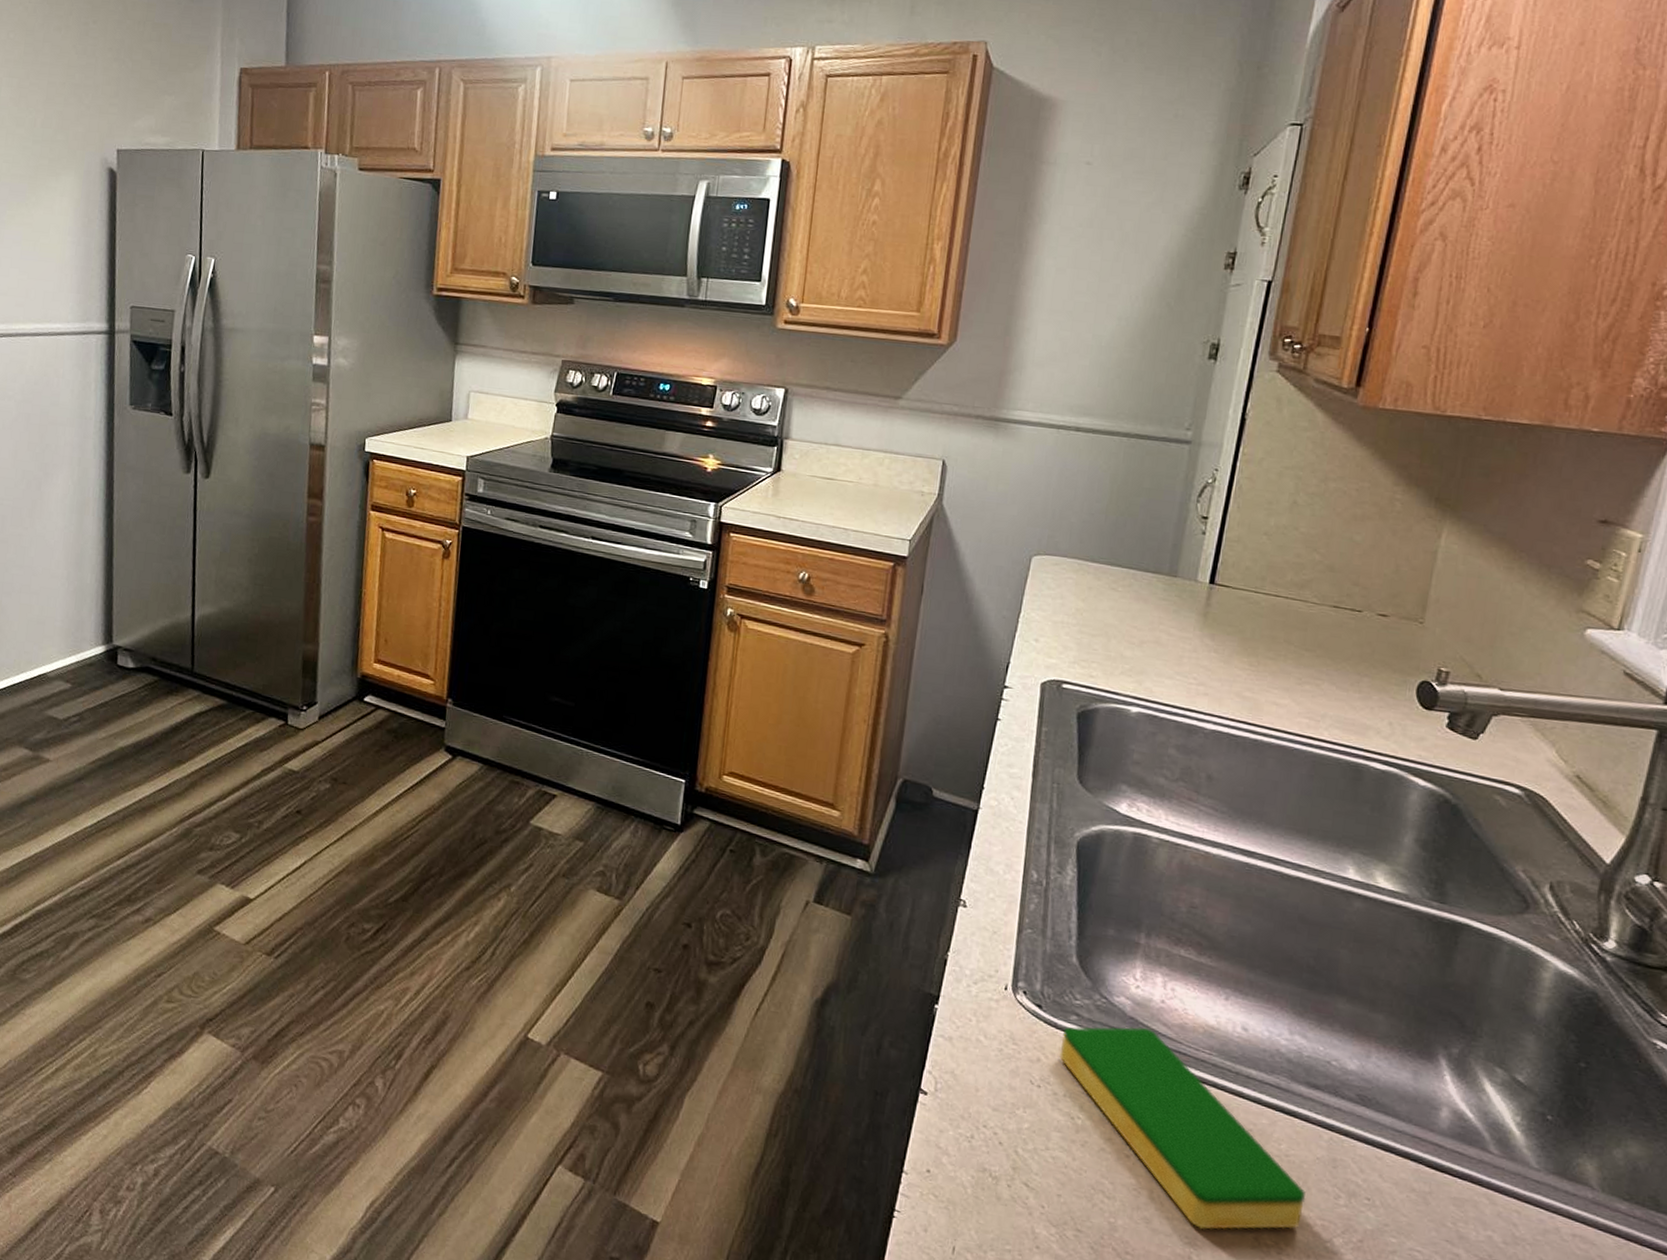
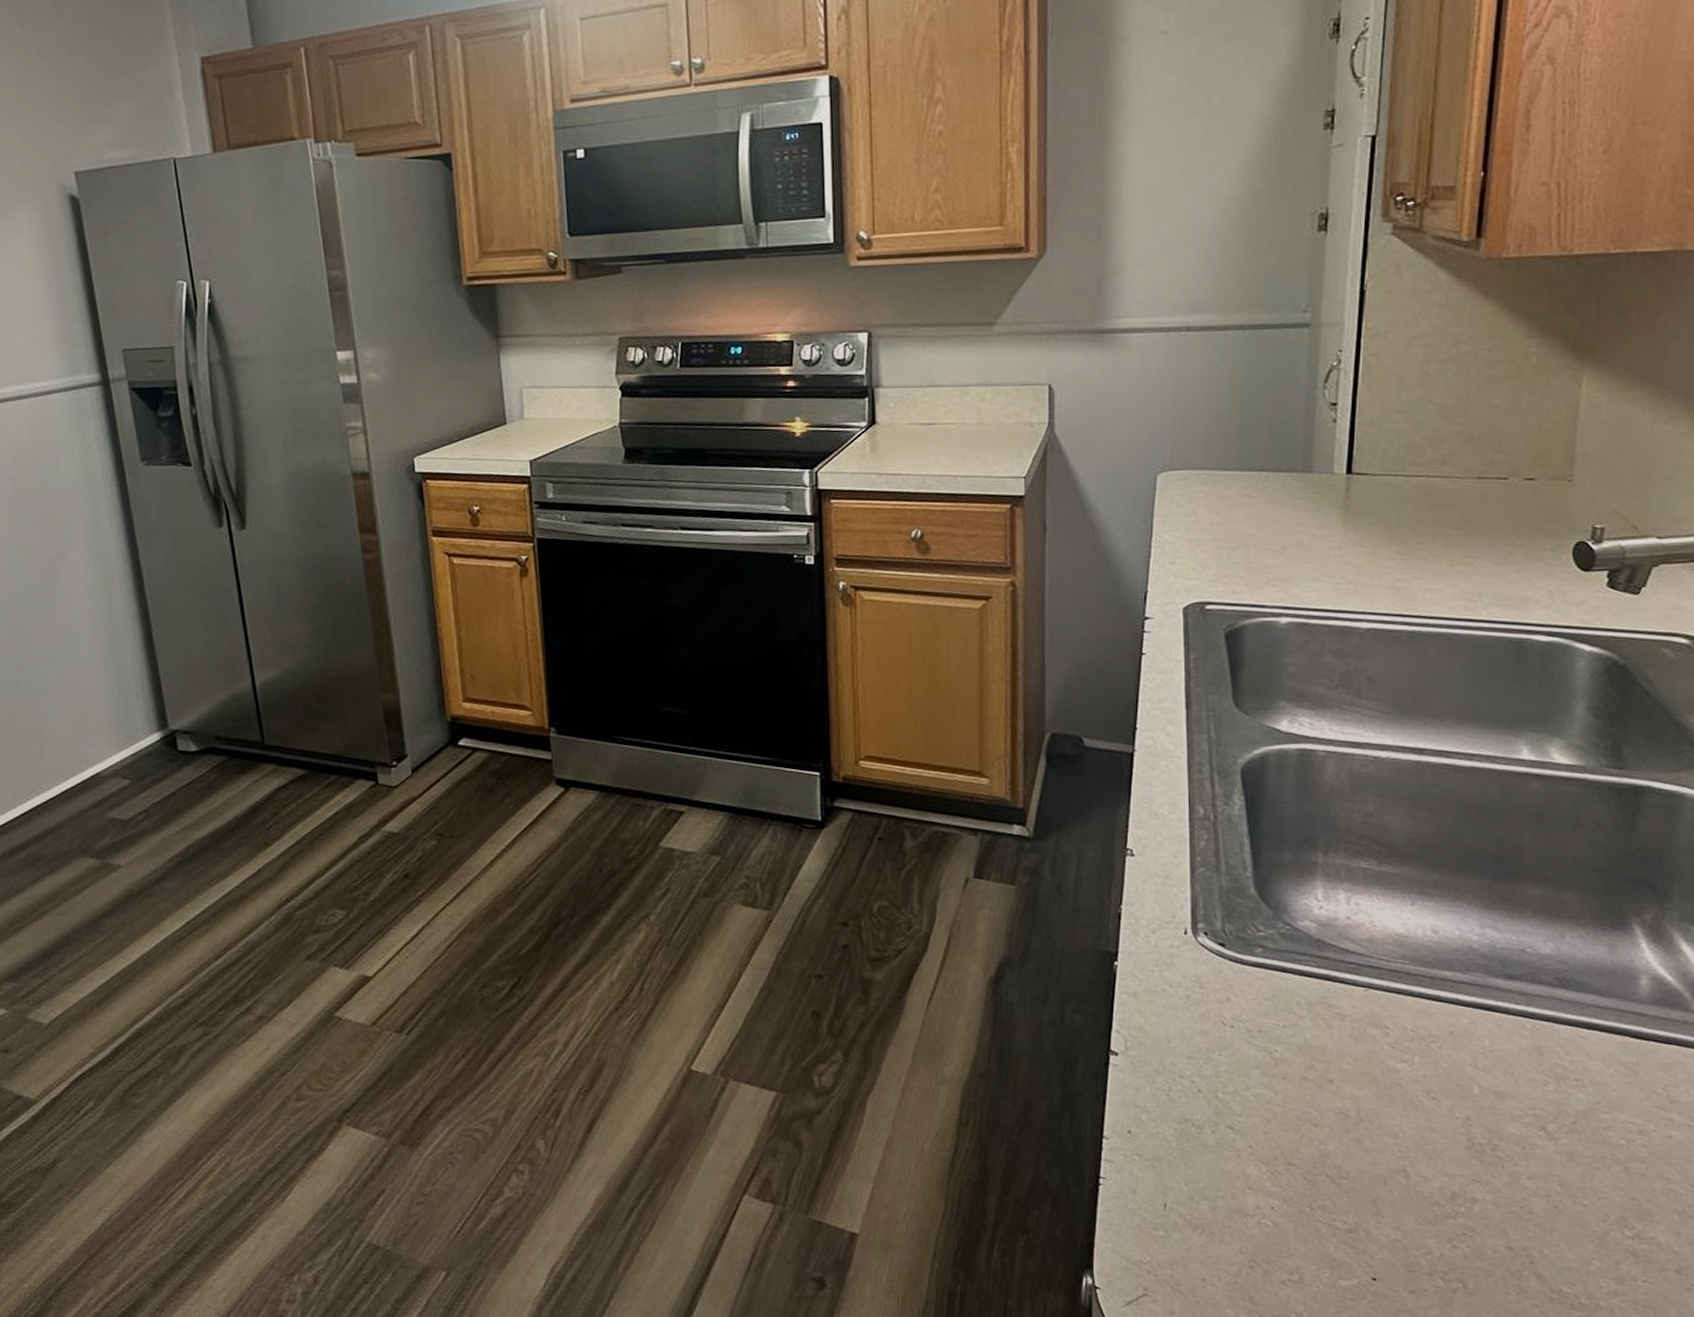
dish sponge: present [1059,1026,1307,1230] -> none [1249,947,1515,1141]

